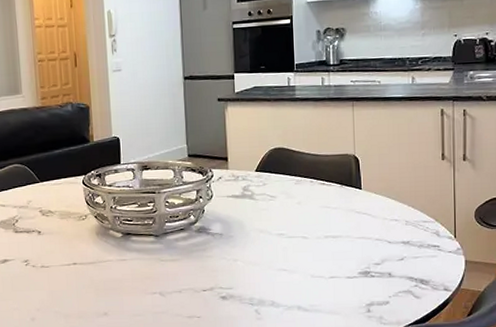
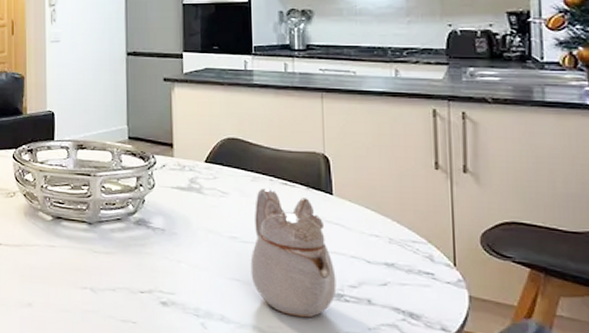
teapot: none [295,188,365,295] -> present [250,188,337,318]

